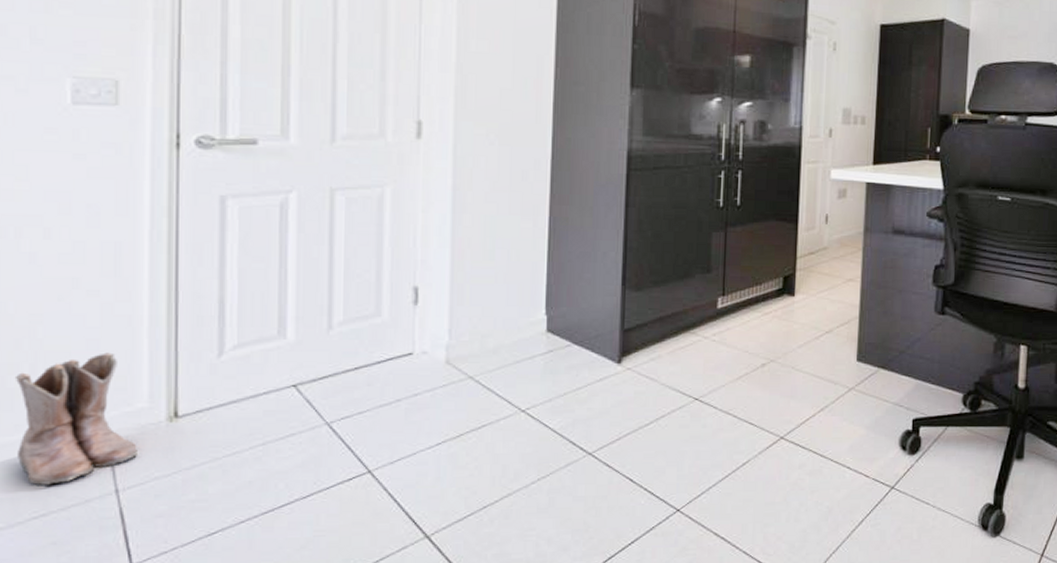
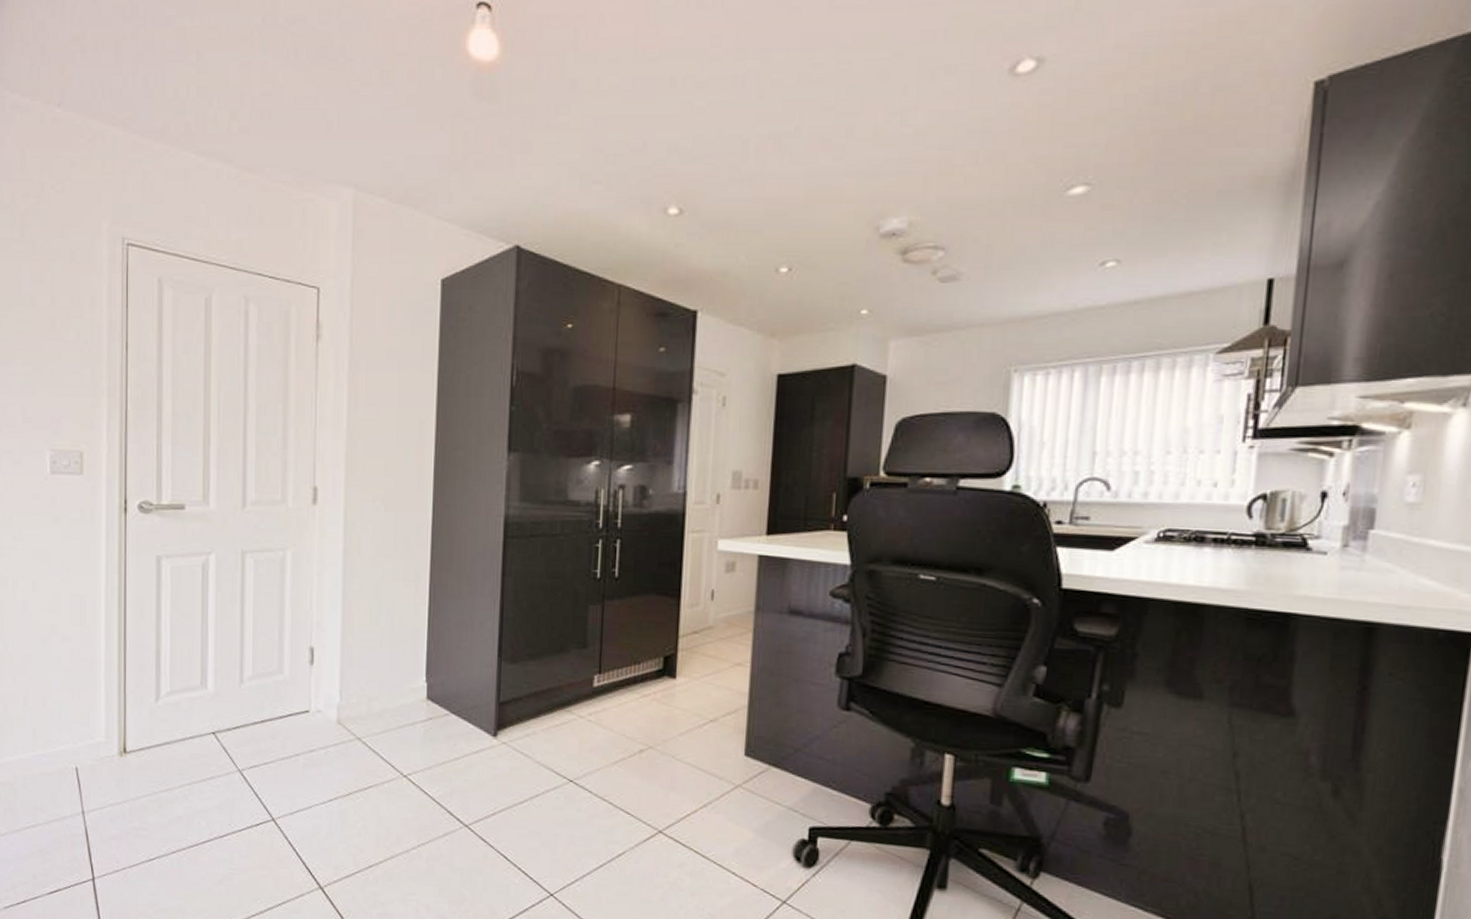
boots: present [14,352,137,485] -> none [13,691,97,801]

